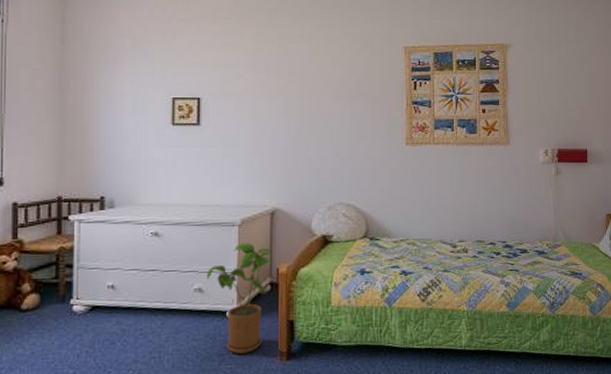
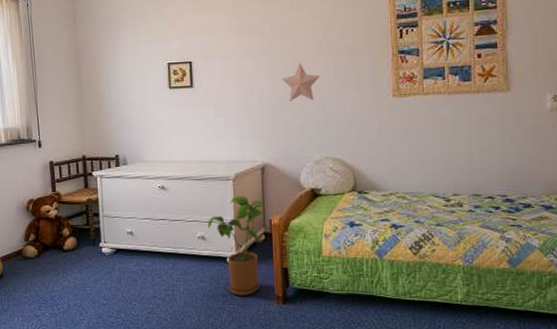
decorative star: none [297,106,336,145] -> present [282,62,320,101]

